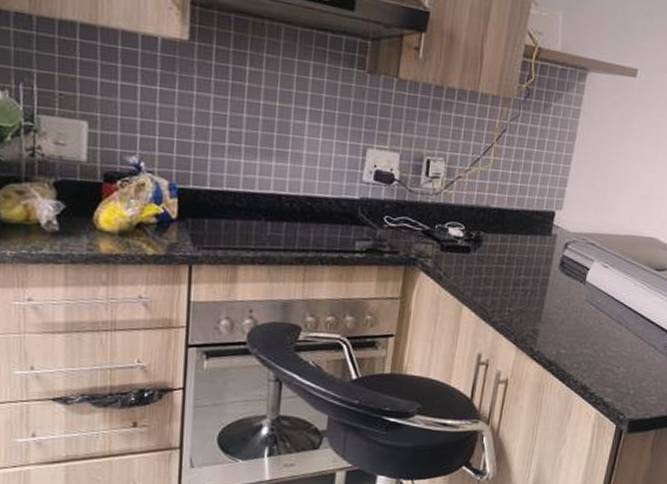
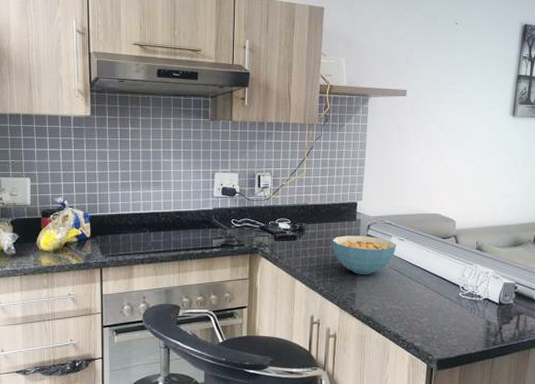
cereal bowl: none [515,253,599,308] -> present [332,235,397,275]

